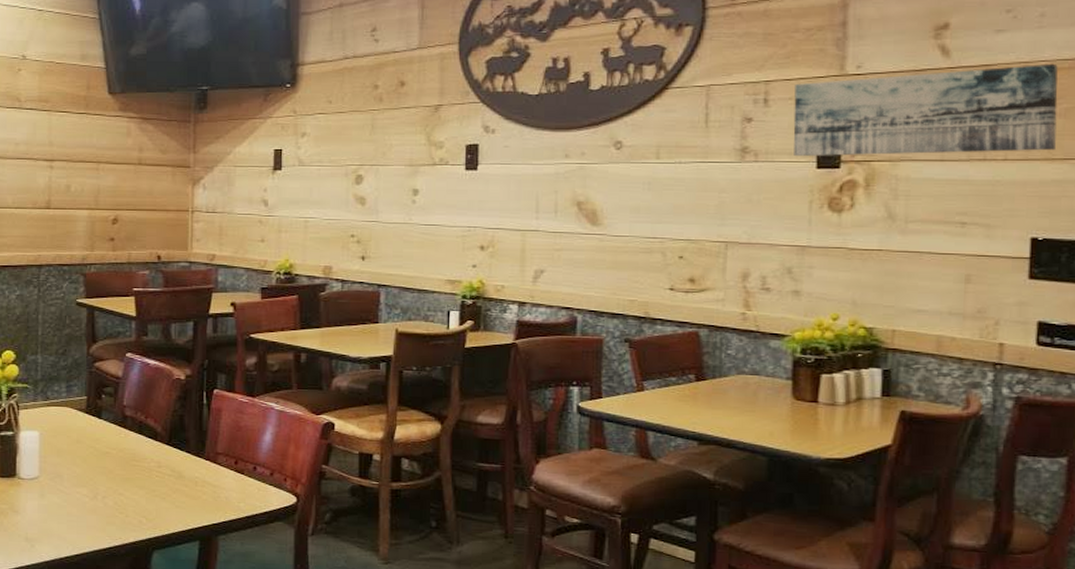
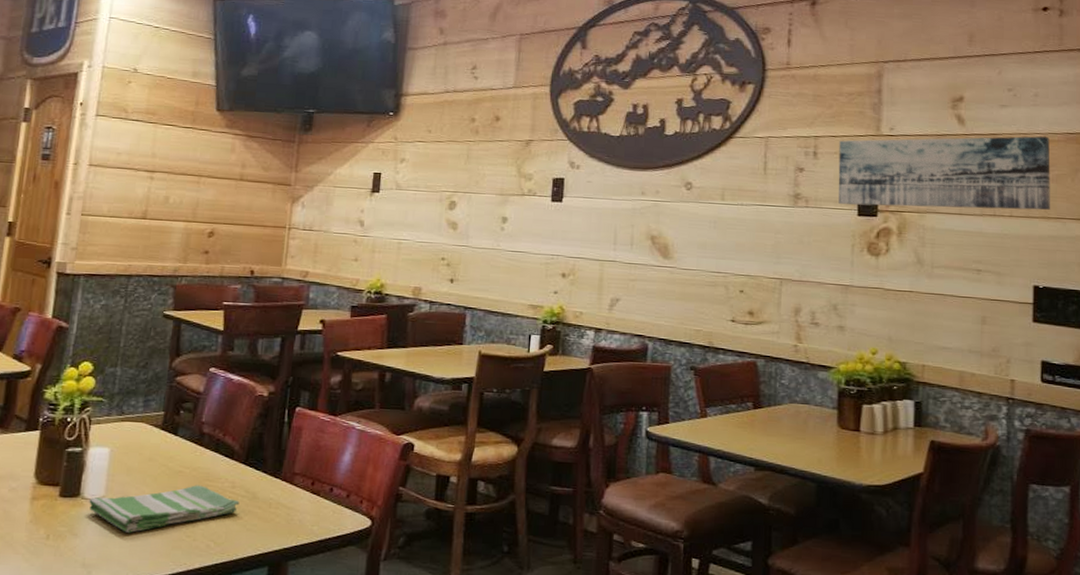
dish towel: none [25,465,167,510] -> present [89,485,240,533]

